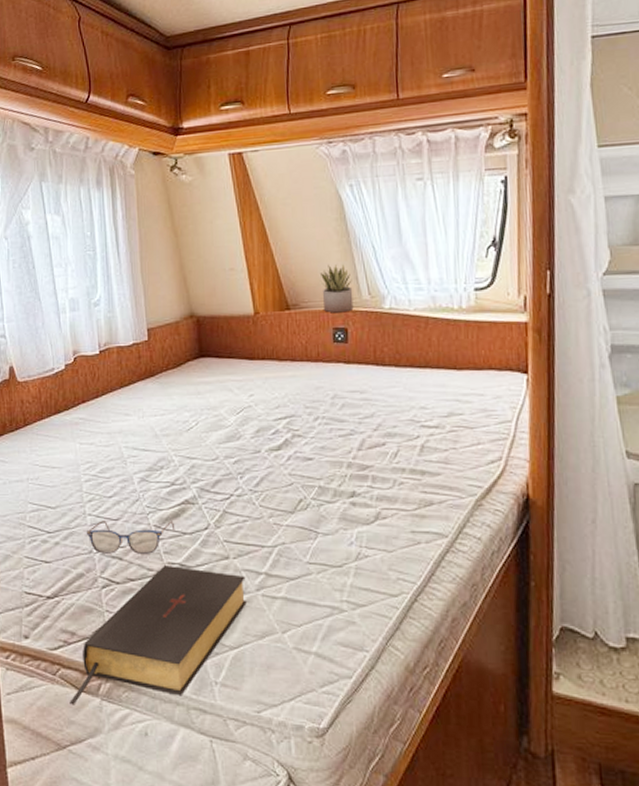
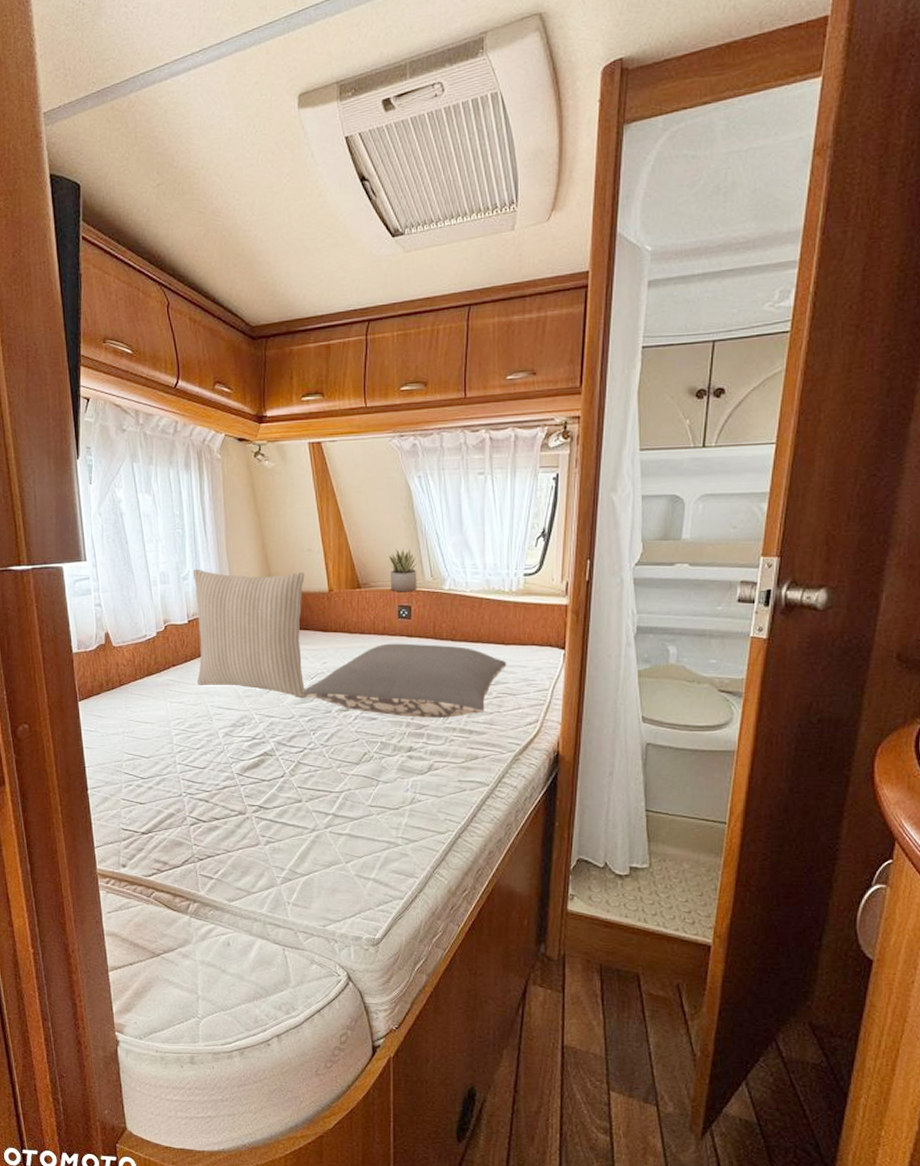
bible: present [70,564,247,705] -> none [162,806,316,921]
glasses: present [86,521,176,554] -> none [176,769,255,797]
pillow: none [104,293,232,437] -> present [192,568,306,699]
pillow: none [226,370,461,457] -> present [301,643,507,718]

